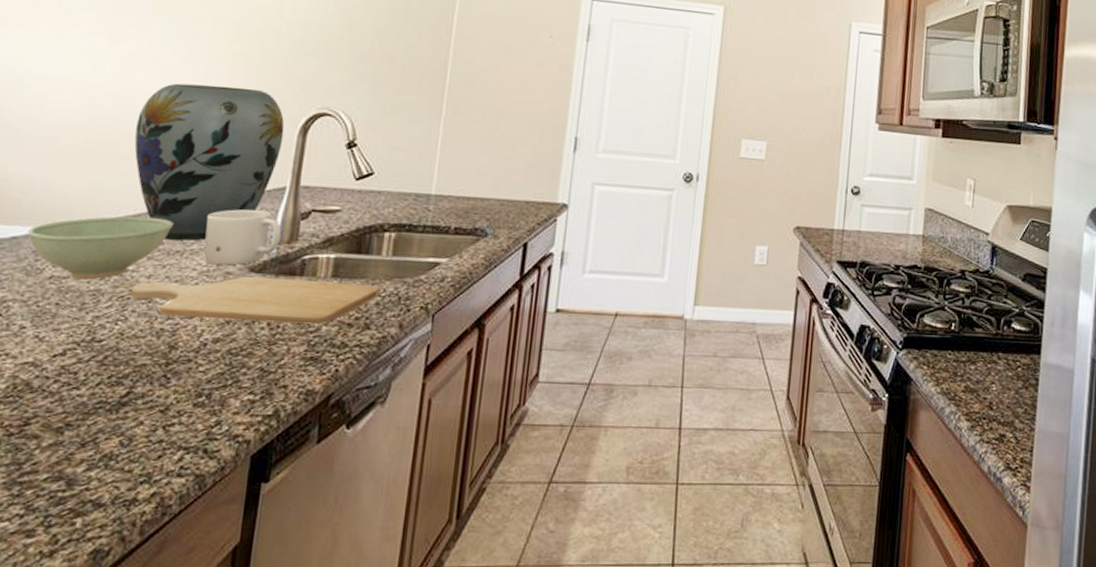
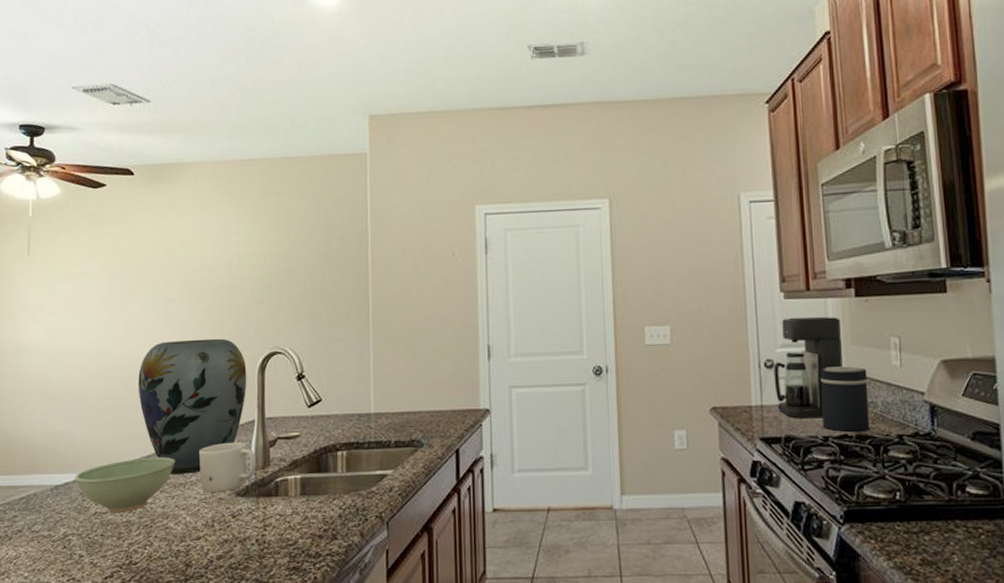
chopping board: present [131,276,382,324] -> none [153,499,342,539]
coffee maker: none [857,149,926,248] -> present [773,316,843,419]
cylinder: none [896,200,943,265] -> present [820,366,870,433]

